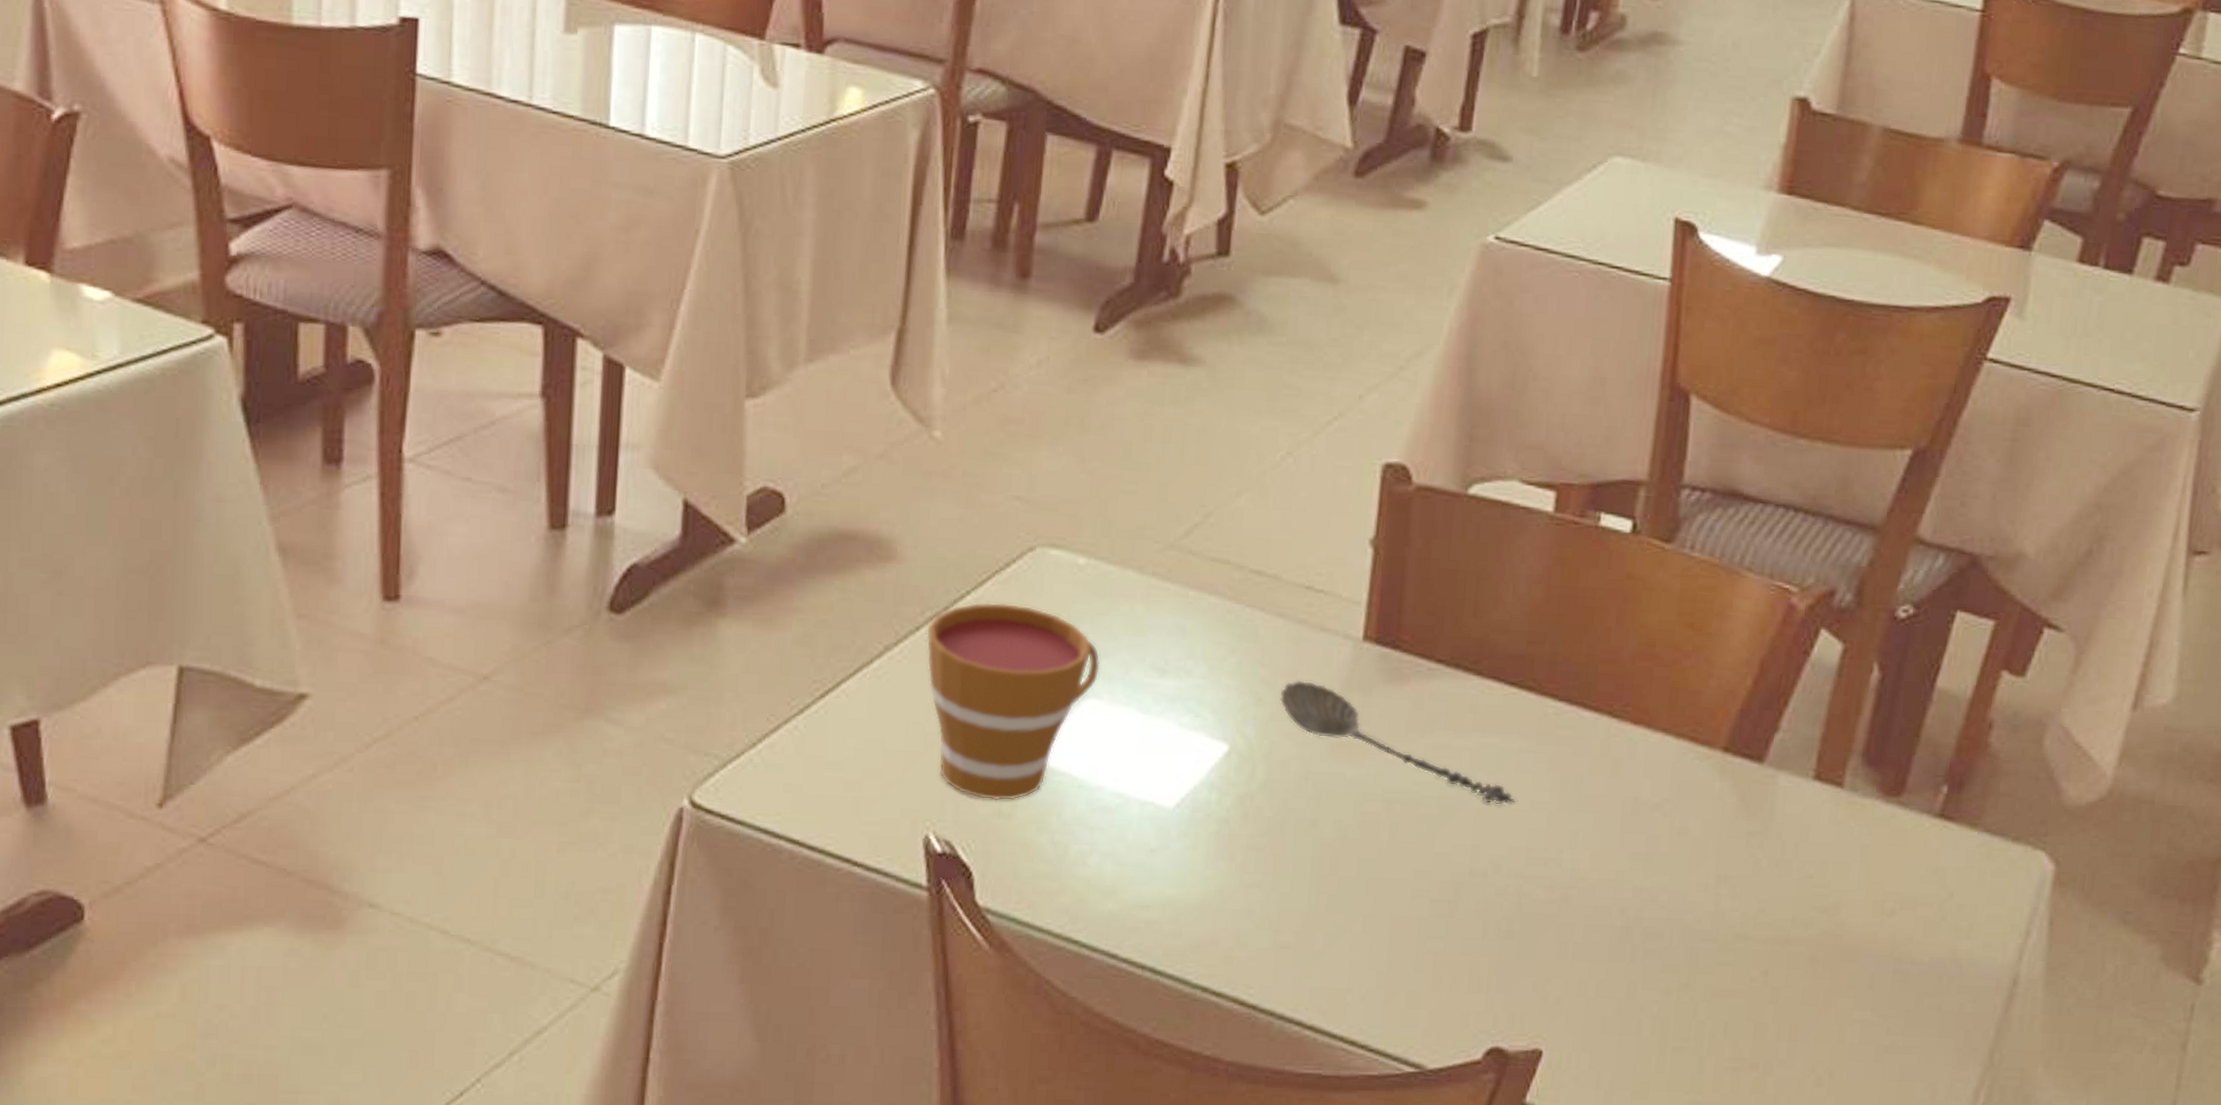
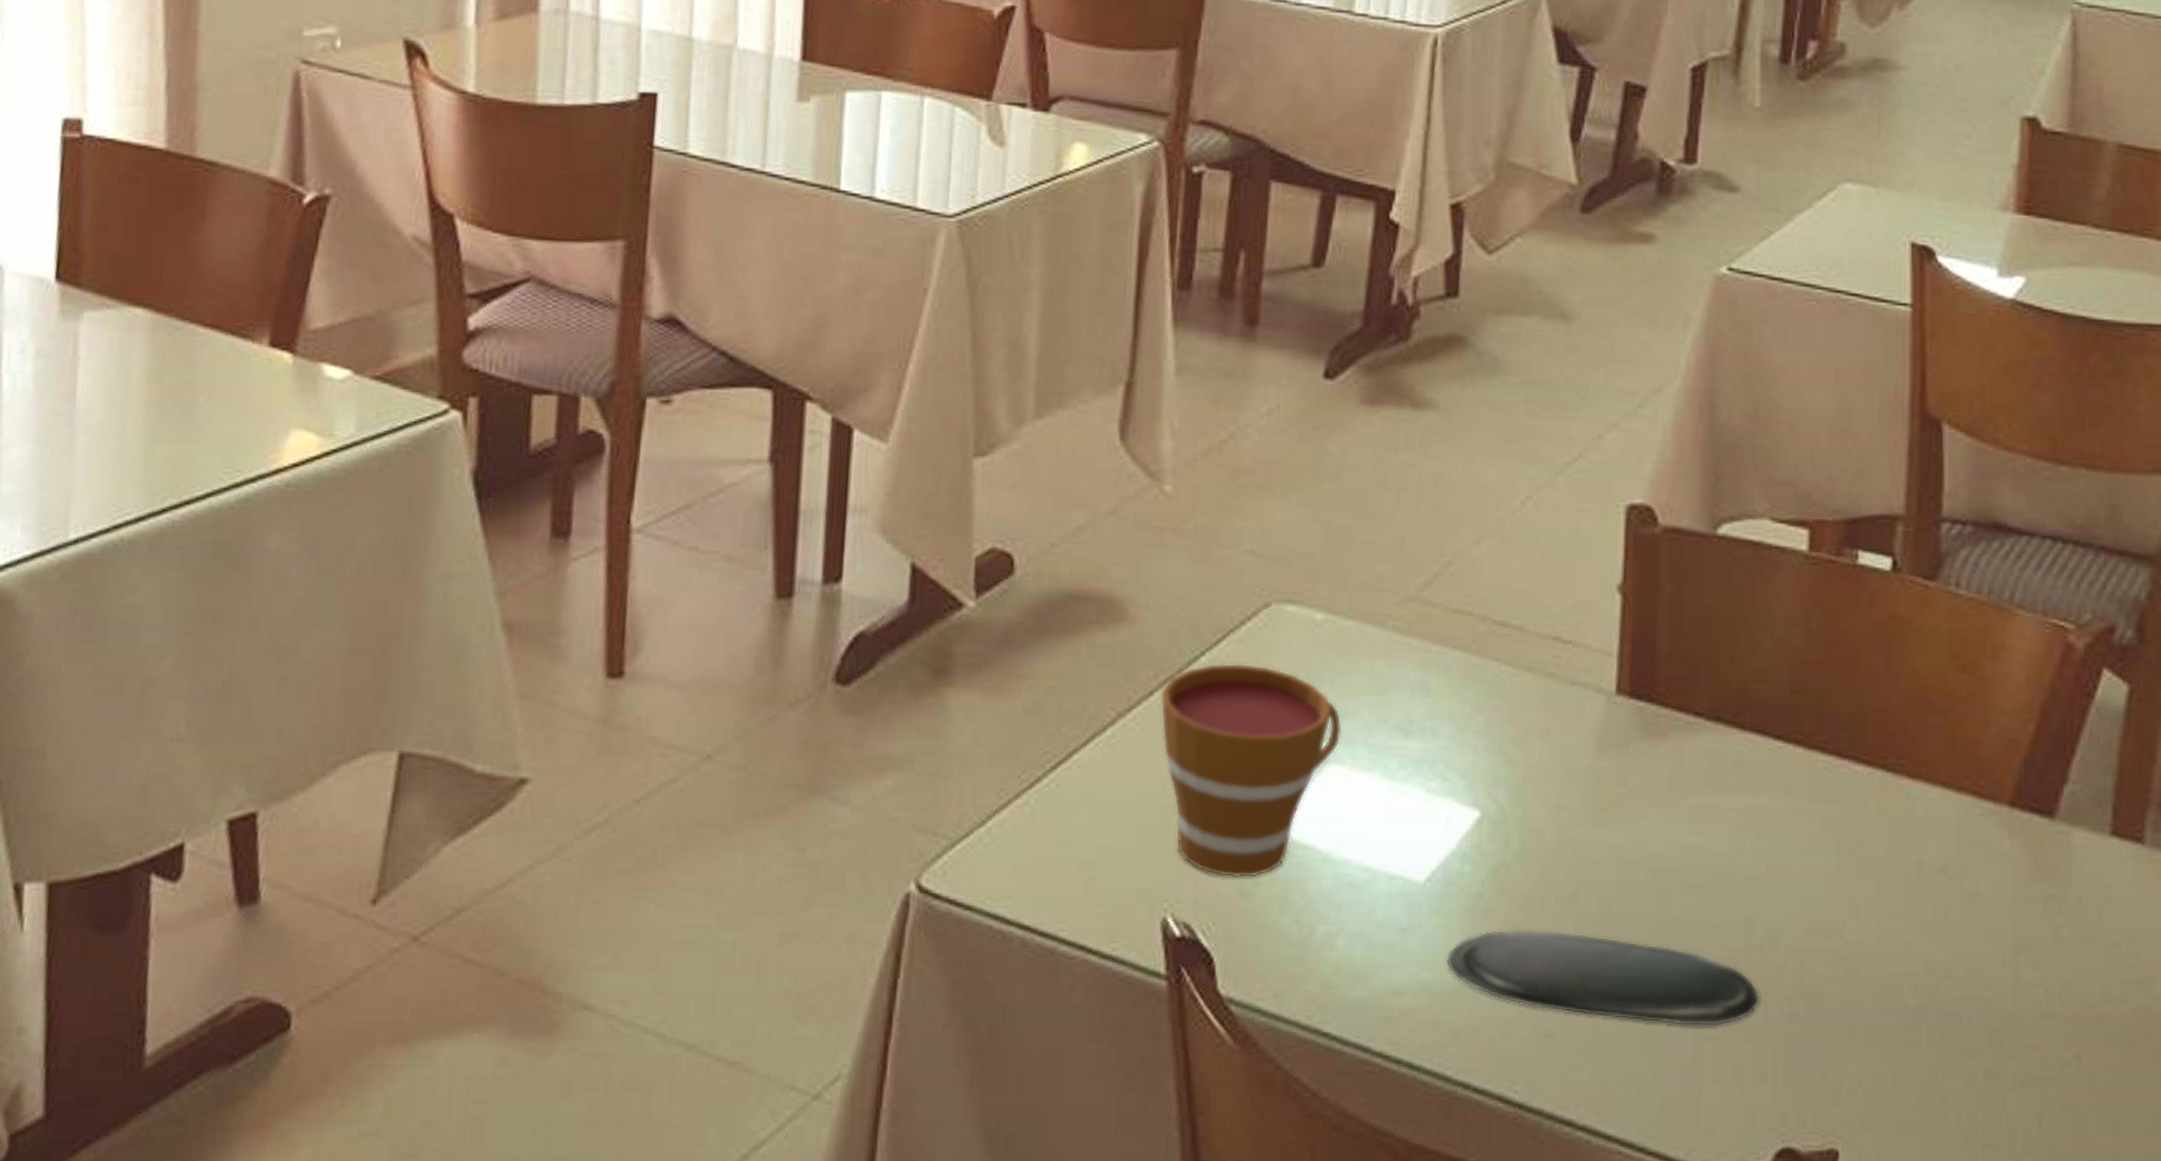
oval tray: none [1190,851,1481,942] -> present [1445,928,1761,1027]
spoon: present [1279,680,1515,806] -> none [1531,738,1789,872]

